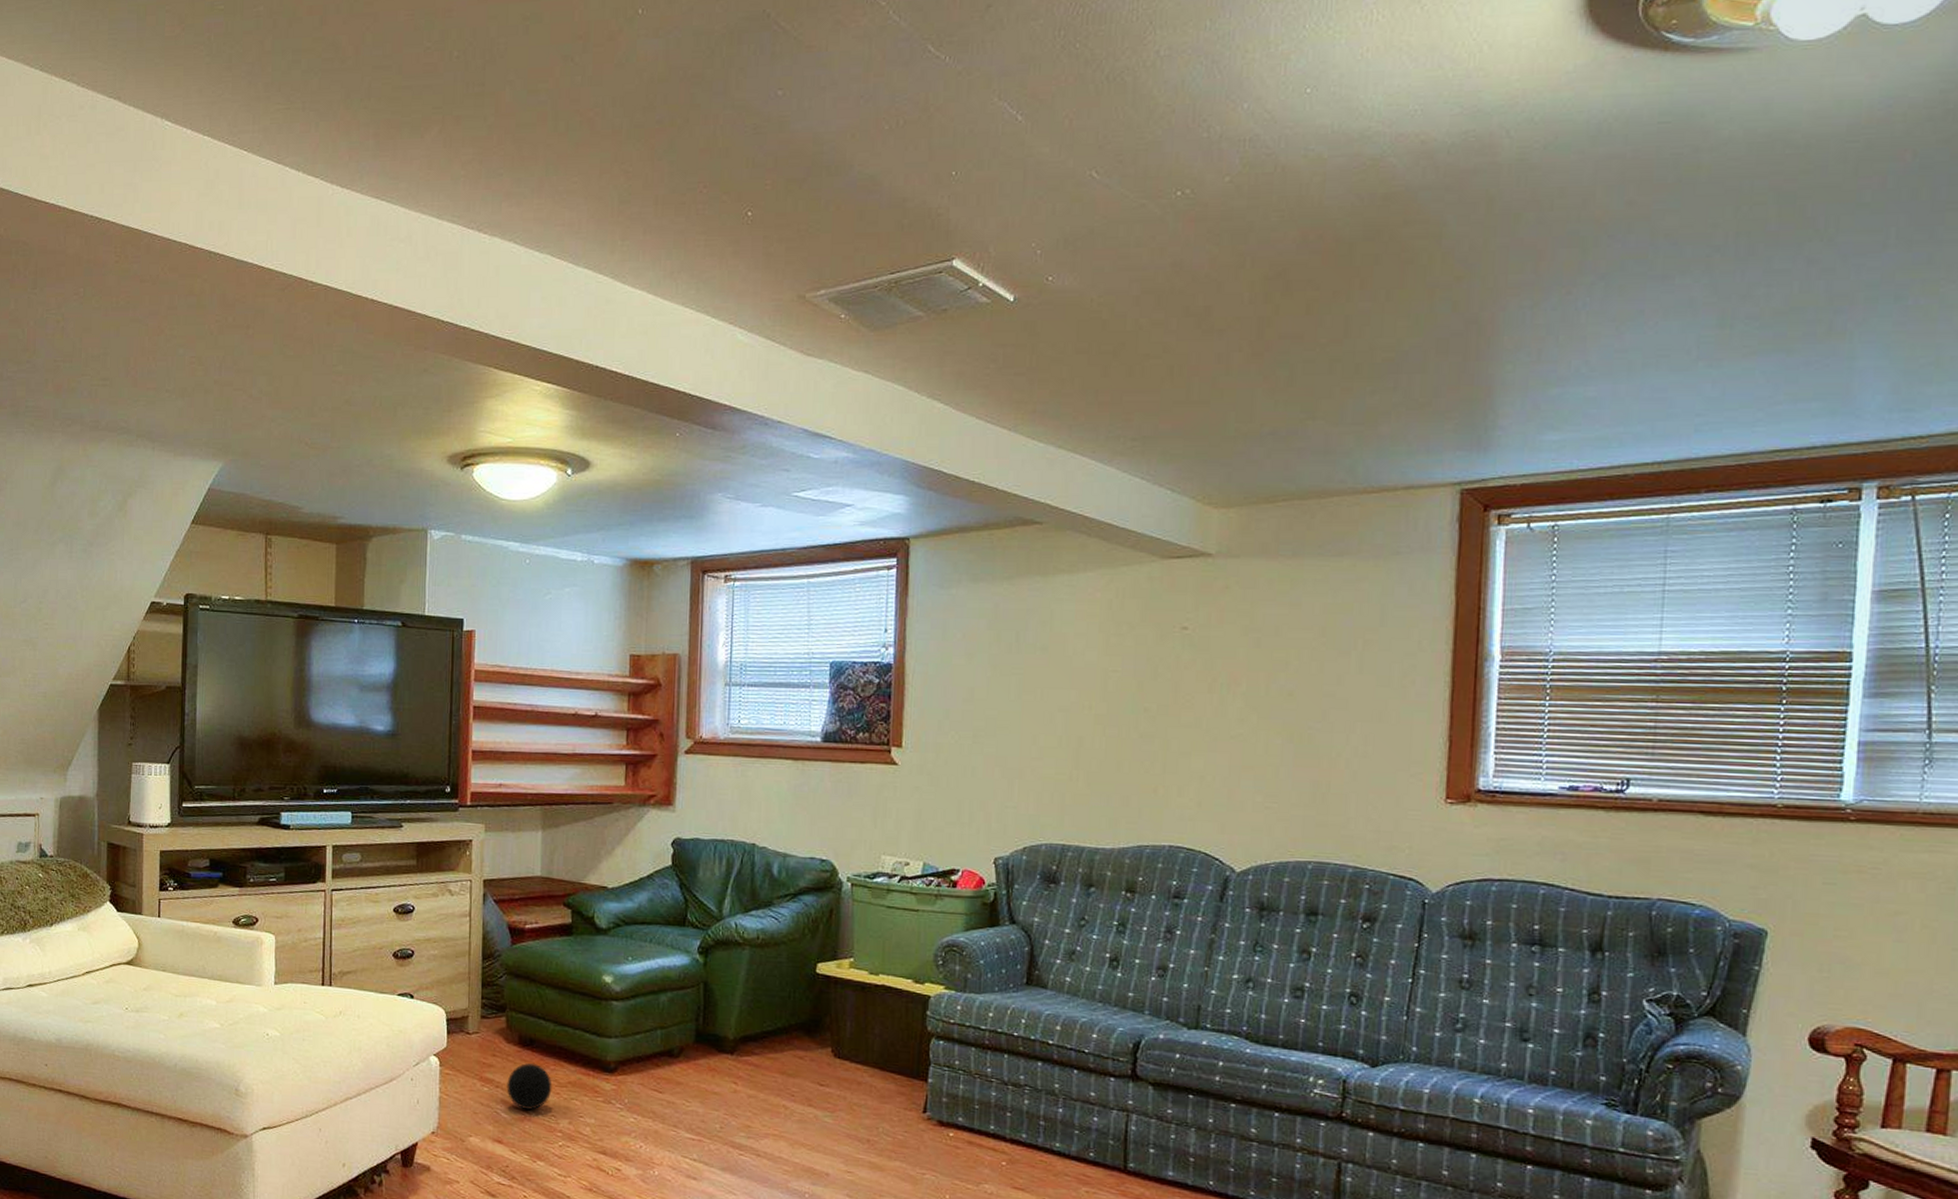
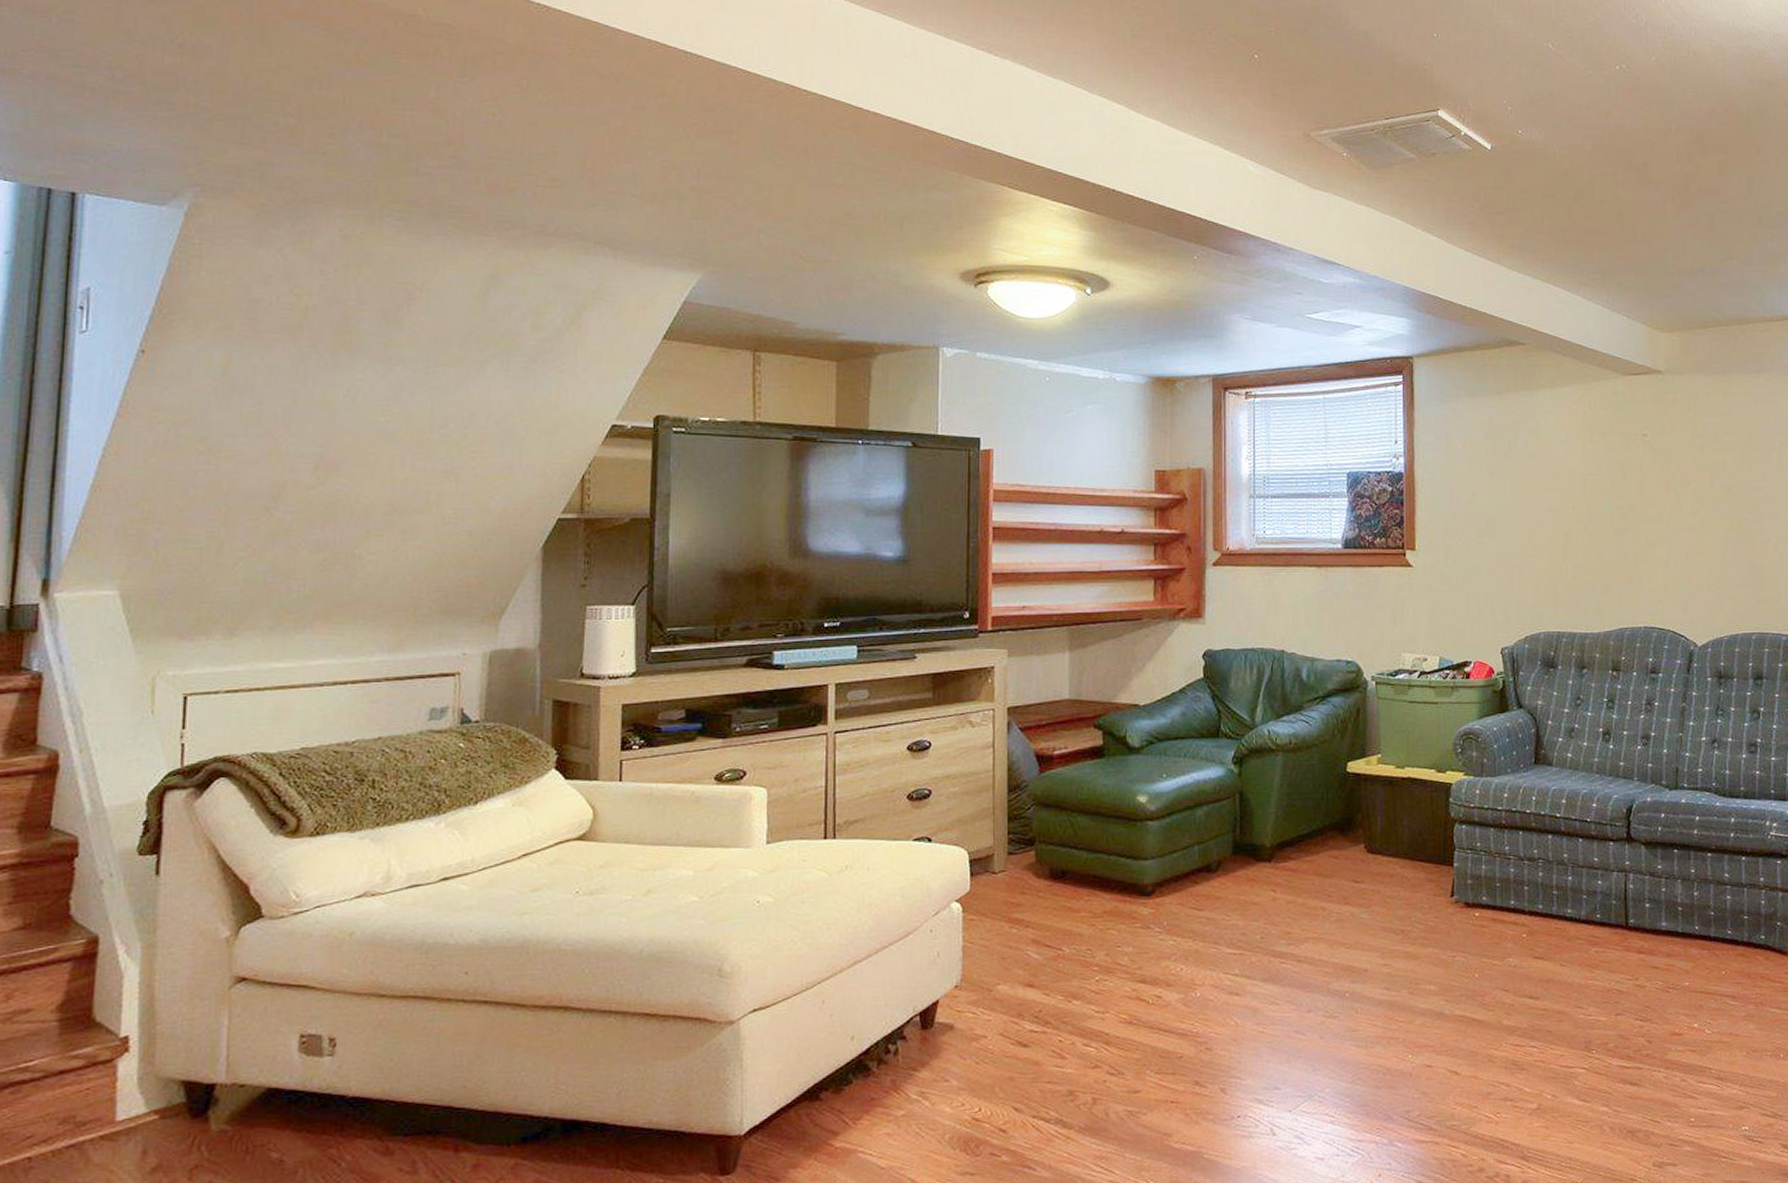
decorative ball: present [506,1063,552,1110] -> none [1037,897,1087,947]

